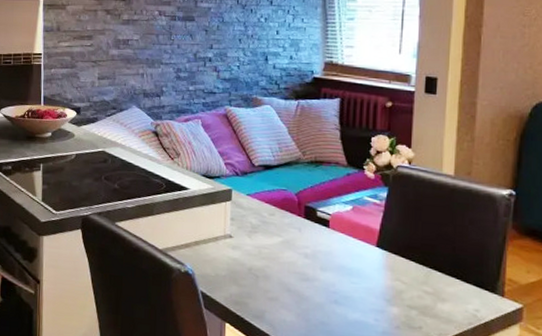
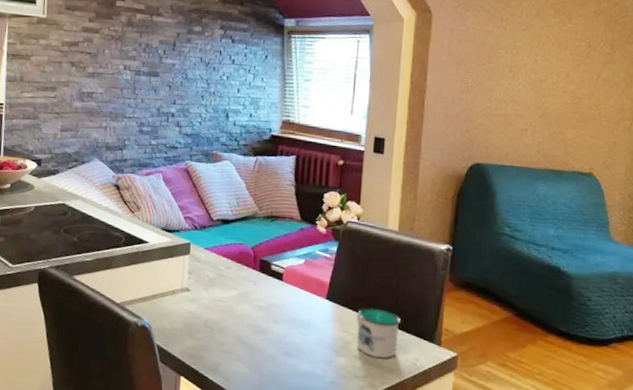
mug: none [409,255,459,309] -> present [356,307,401,359]

